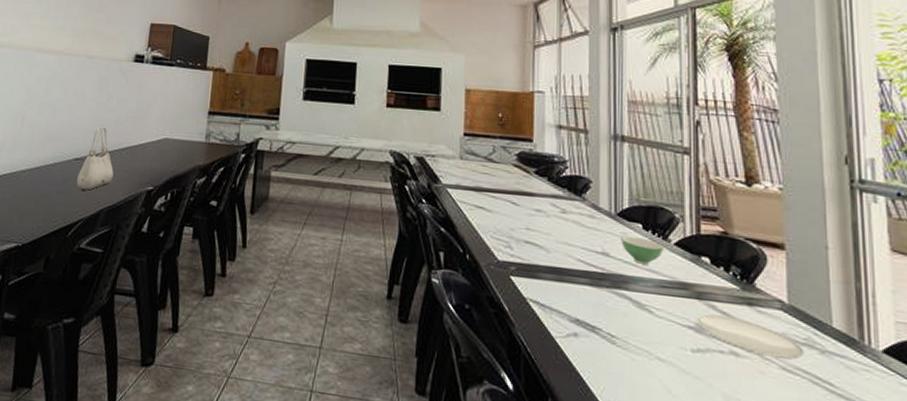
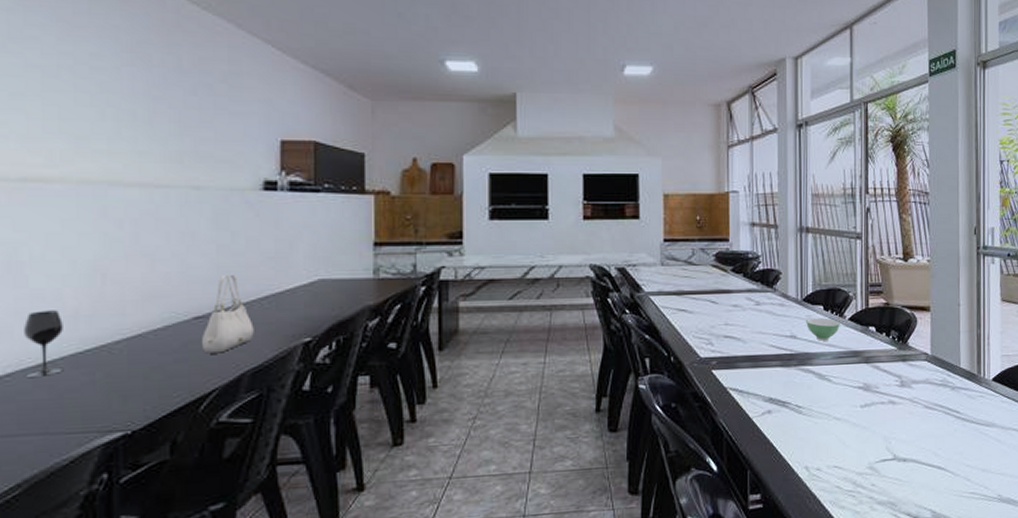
plate: present [697,313,805,360] -> none [865,373,942,400]

